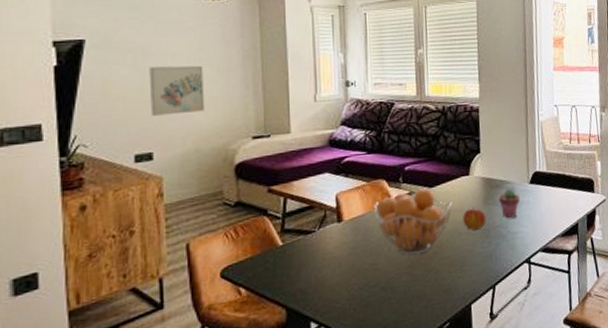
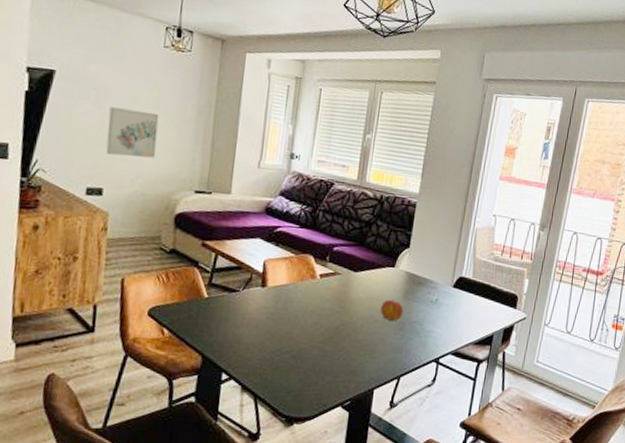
fruit basket: present [374,188,453,255] -> none [297,270,374,333]
potted succulent: present [499,187,521,219] -> none [419,287,441,317]

